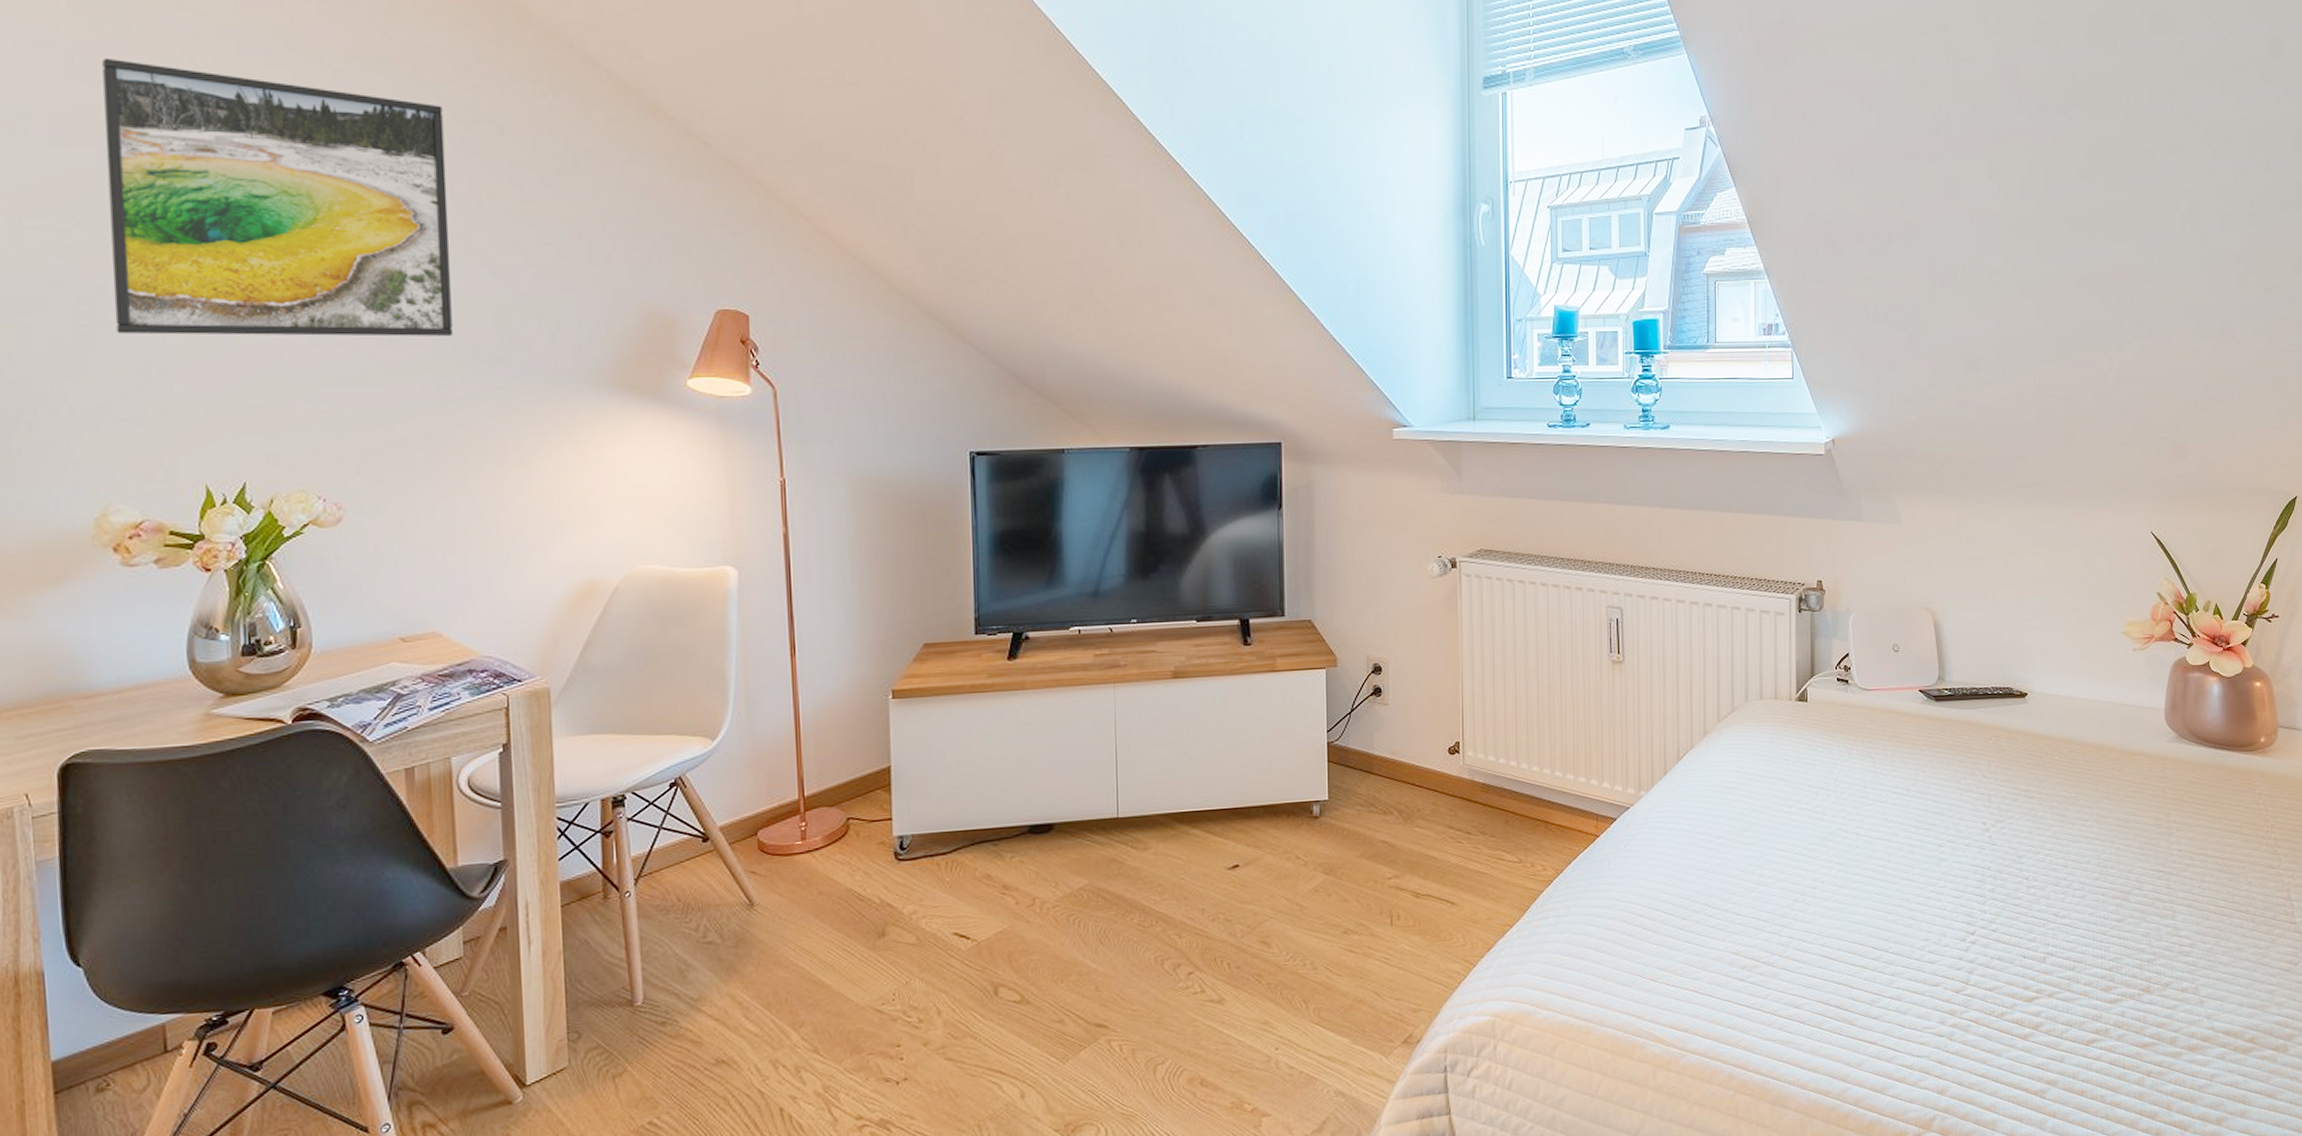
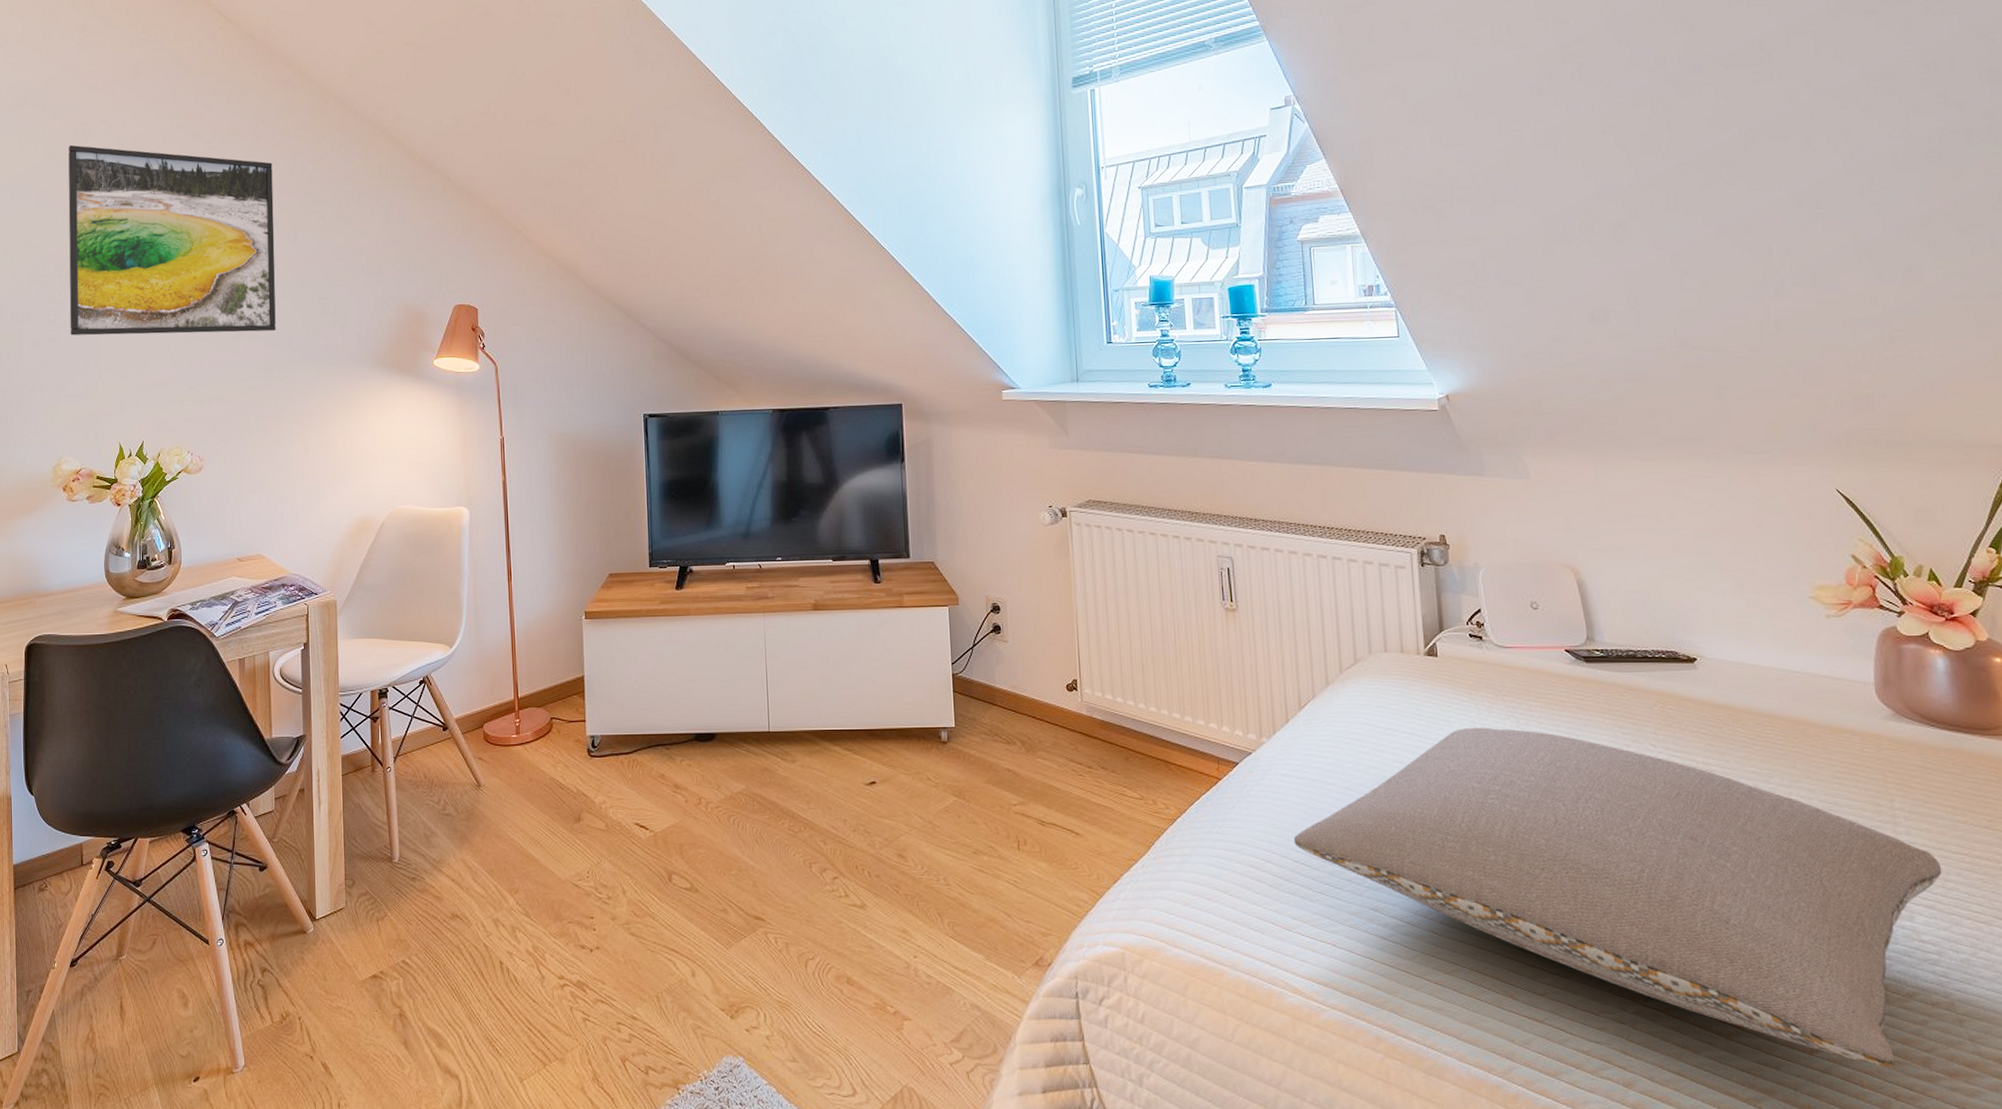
pillow: none [1665,768,2200,1049] -> present [1293,727,1942,1068]

